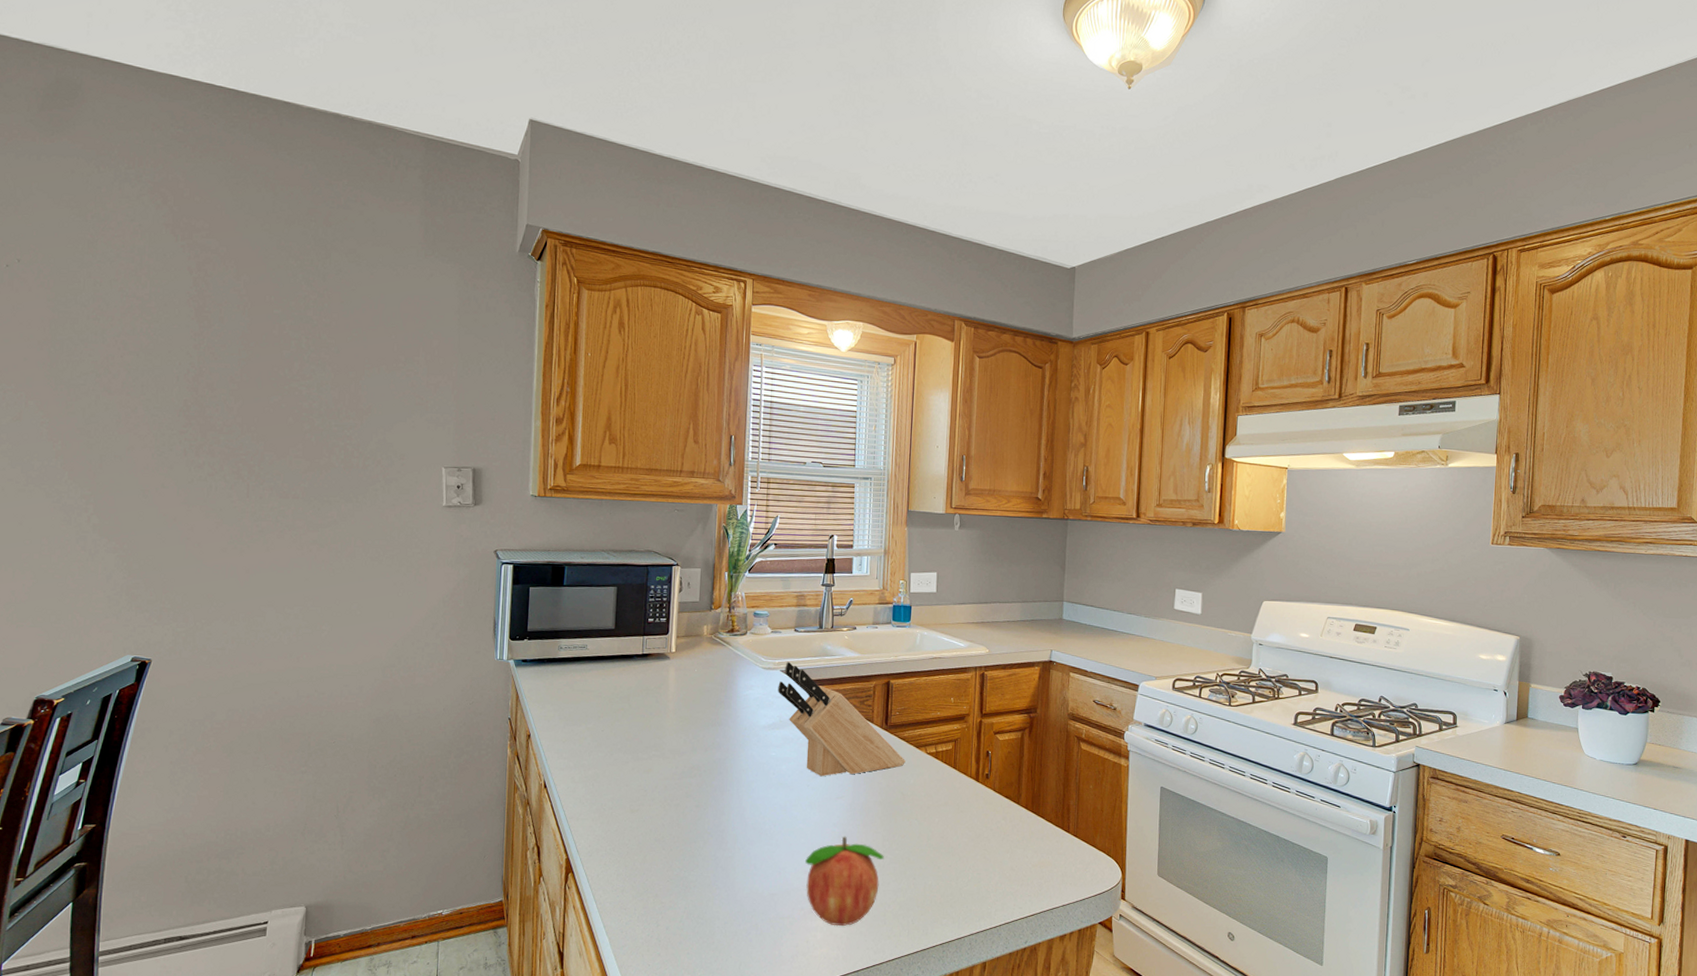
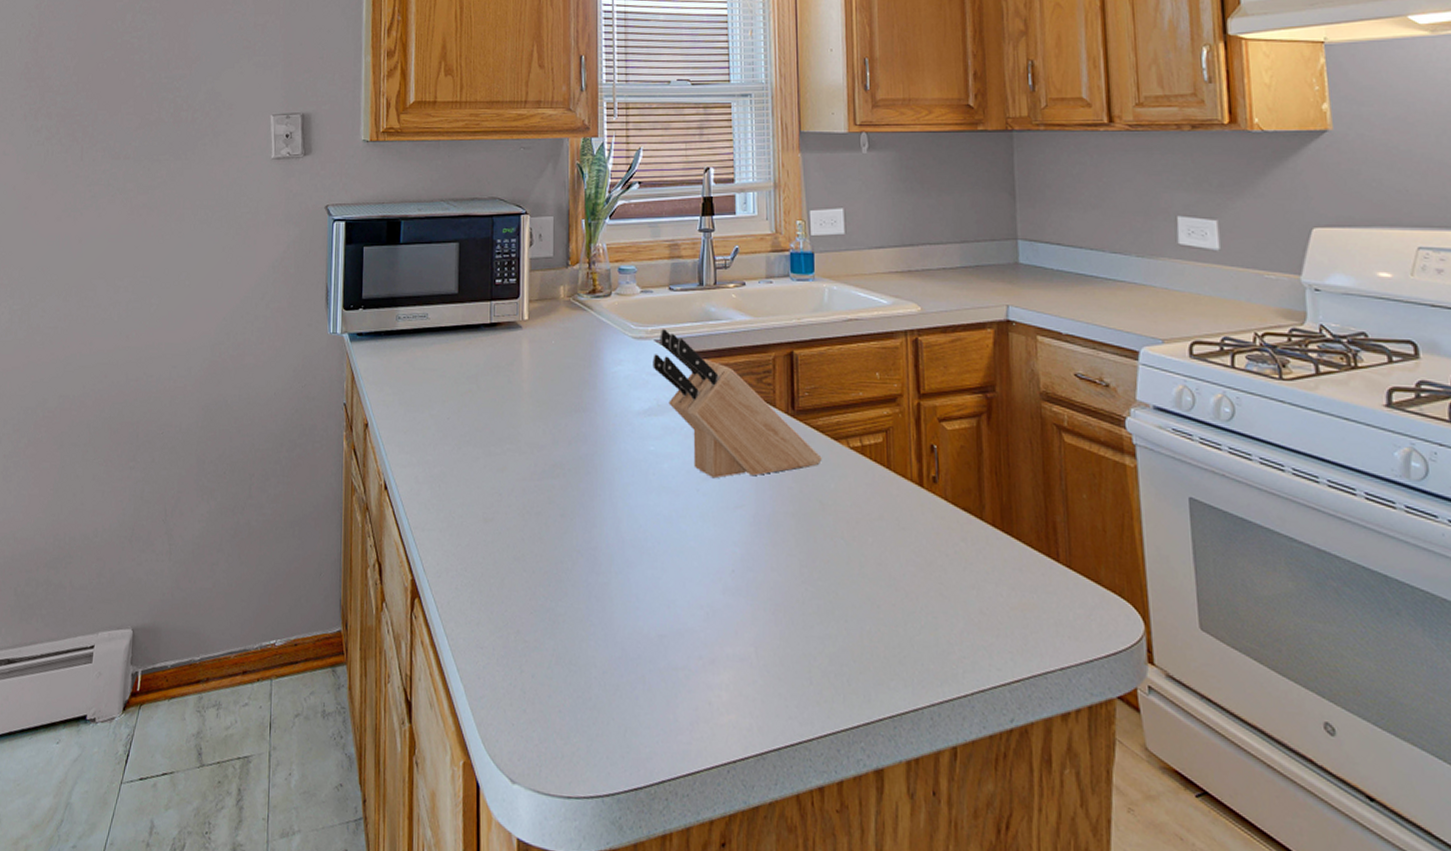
fruit: present [805,836,884,927] -> none [700,559,803,684]

